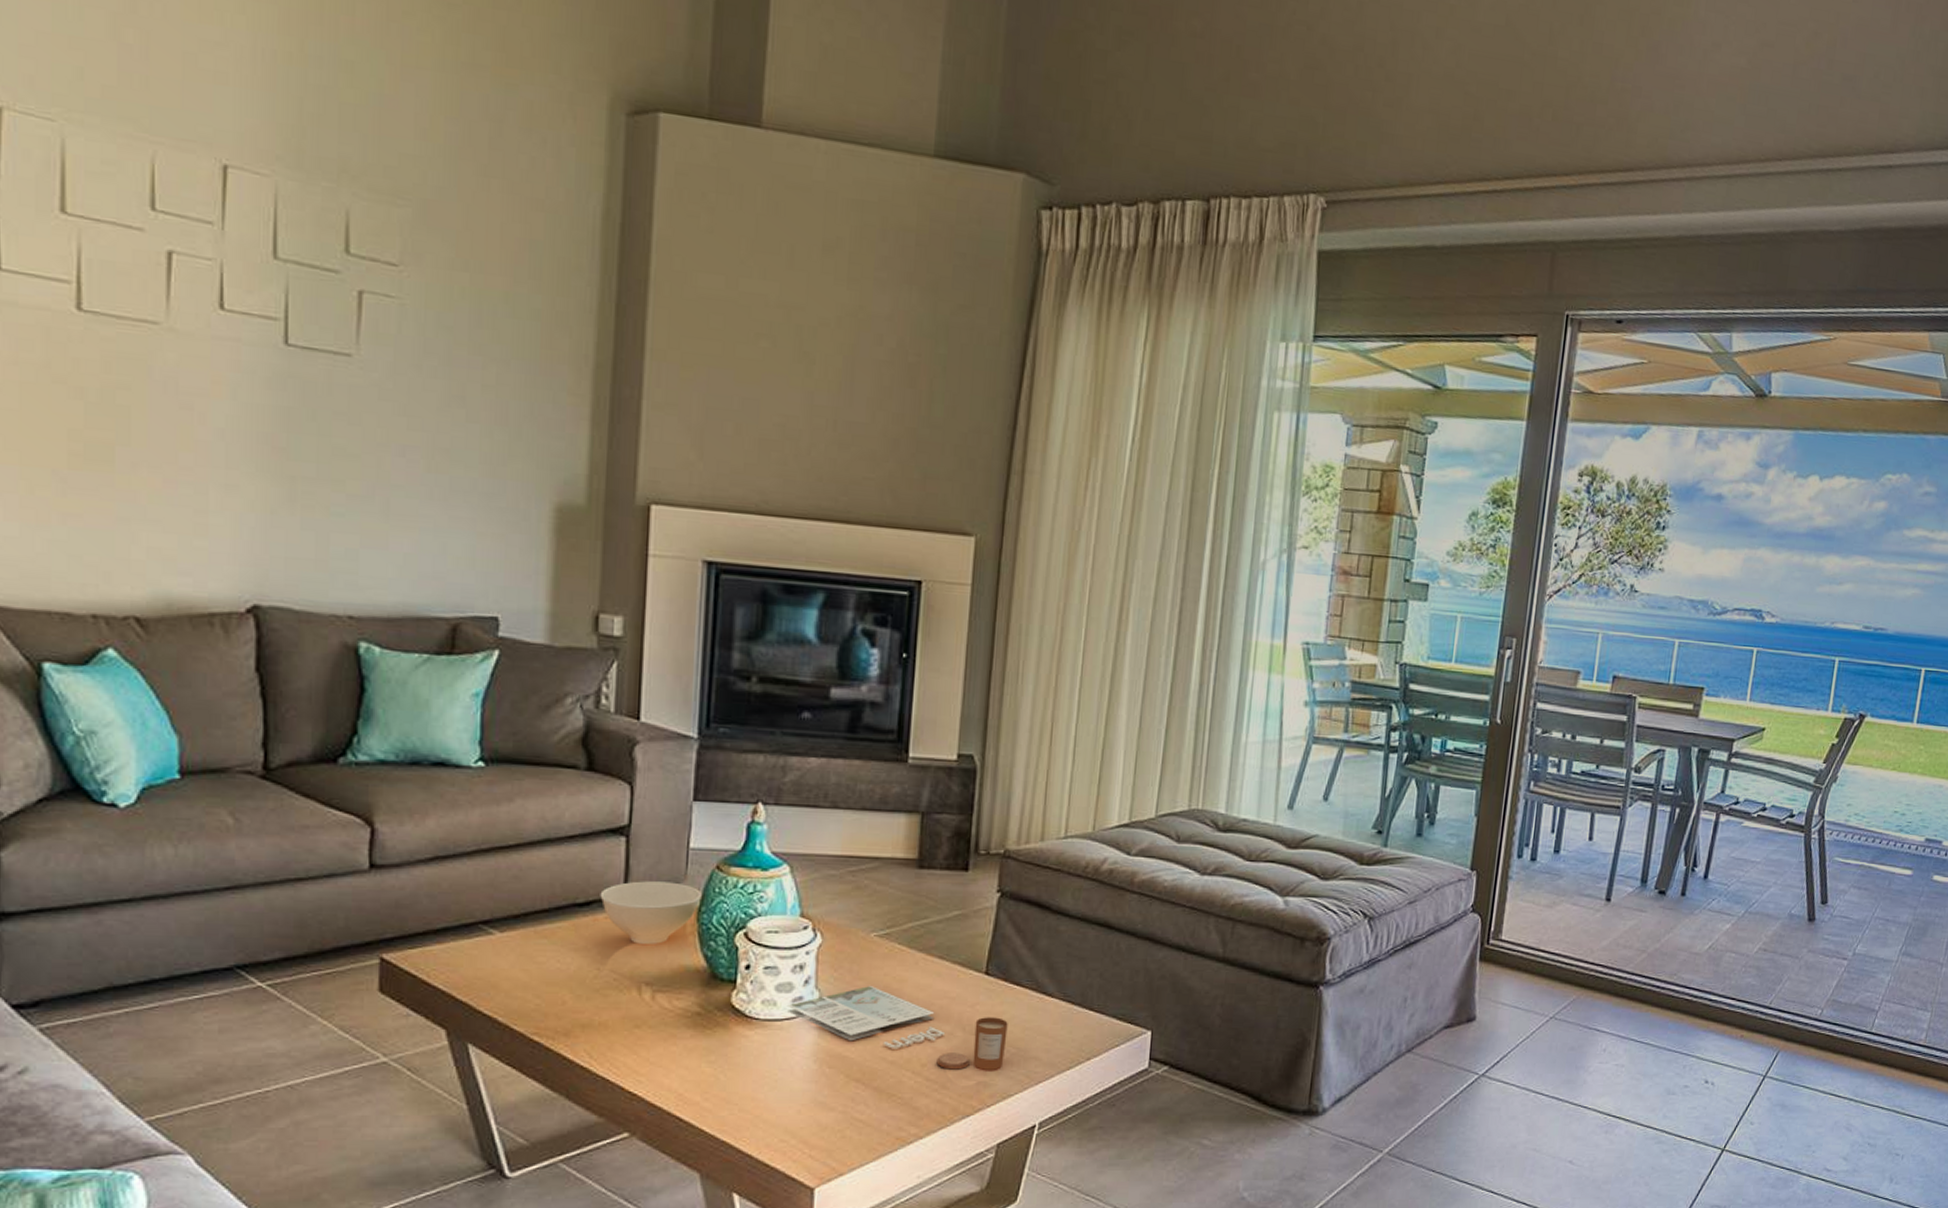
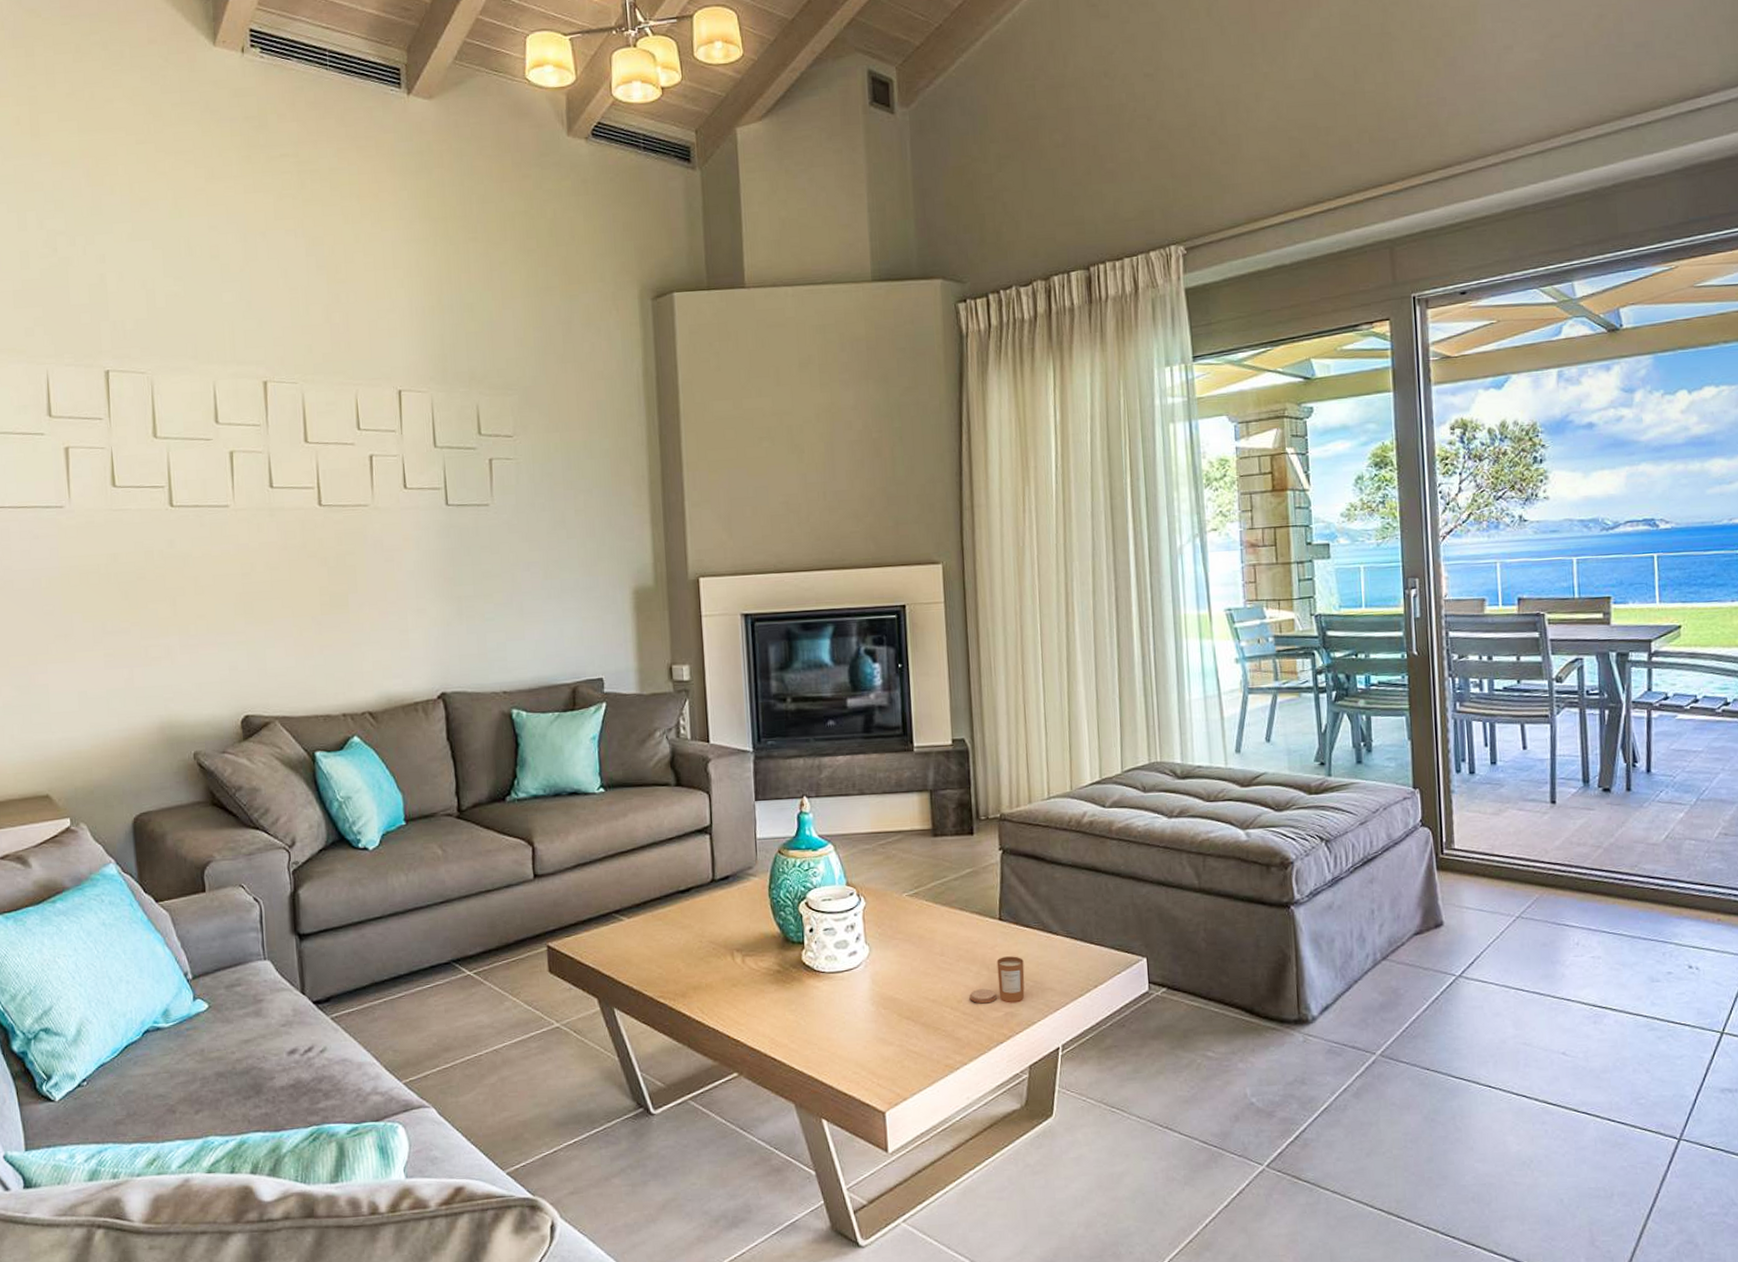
bowl: present [600,881,702,946] -> none [695,867,770,920]
magazine: present [786,986,946,1049] -> none [844,938,974,990]

